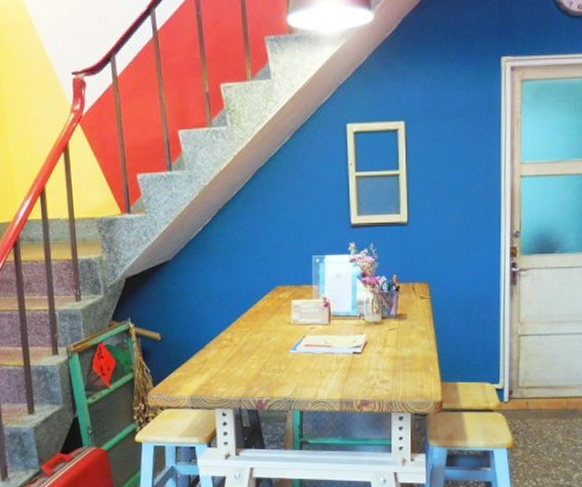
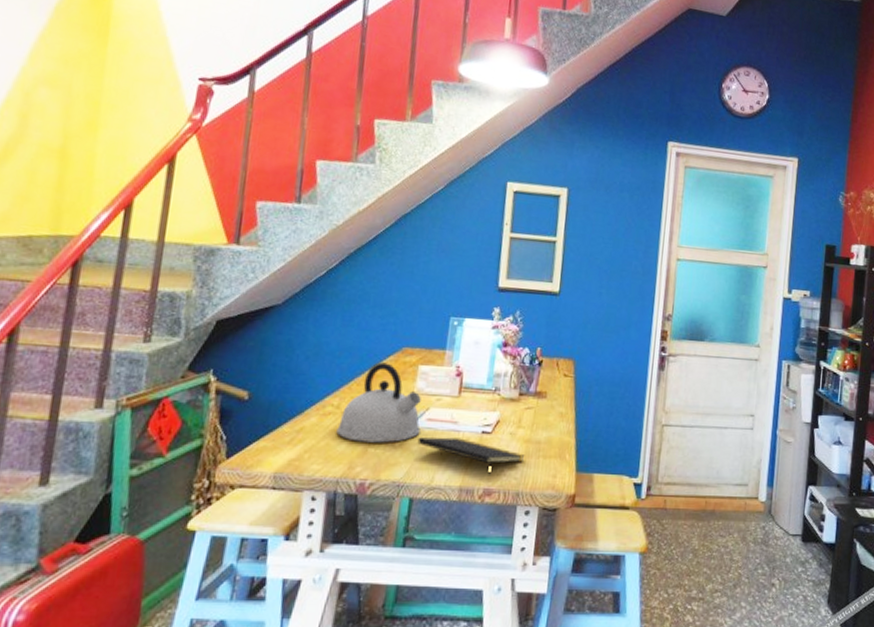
kettle: none [233,300,301,368] -> present [336,362,421,443]
notepad: none [299,359,393,390] -> present [417,437,525,477]

